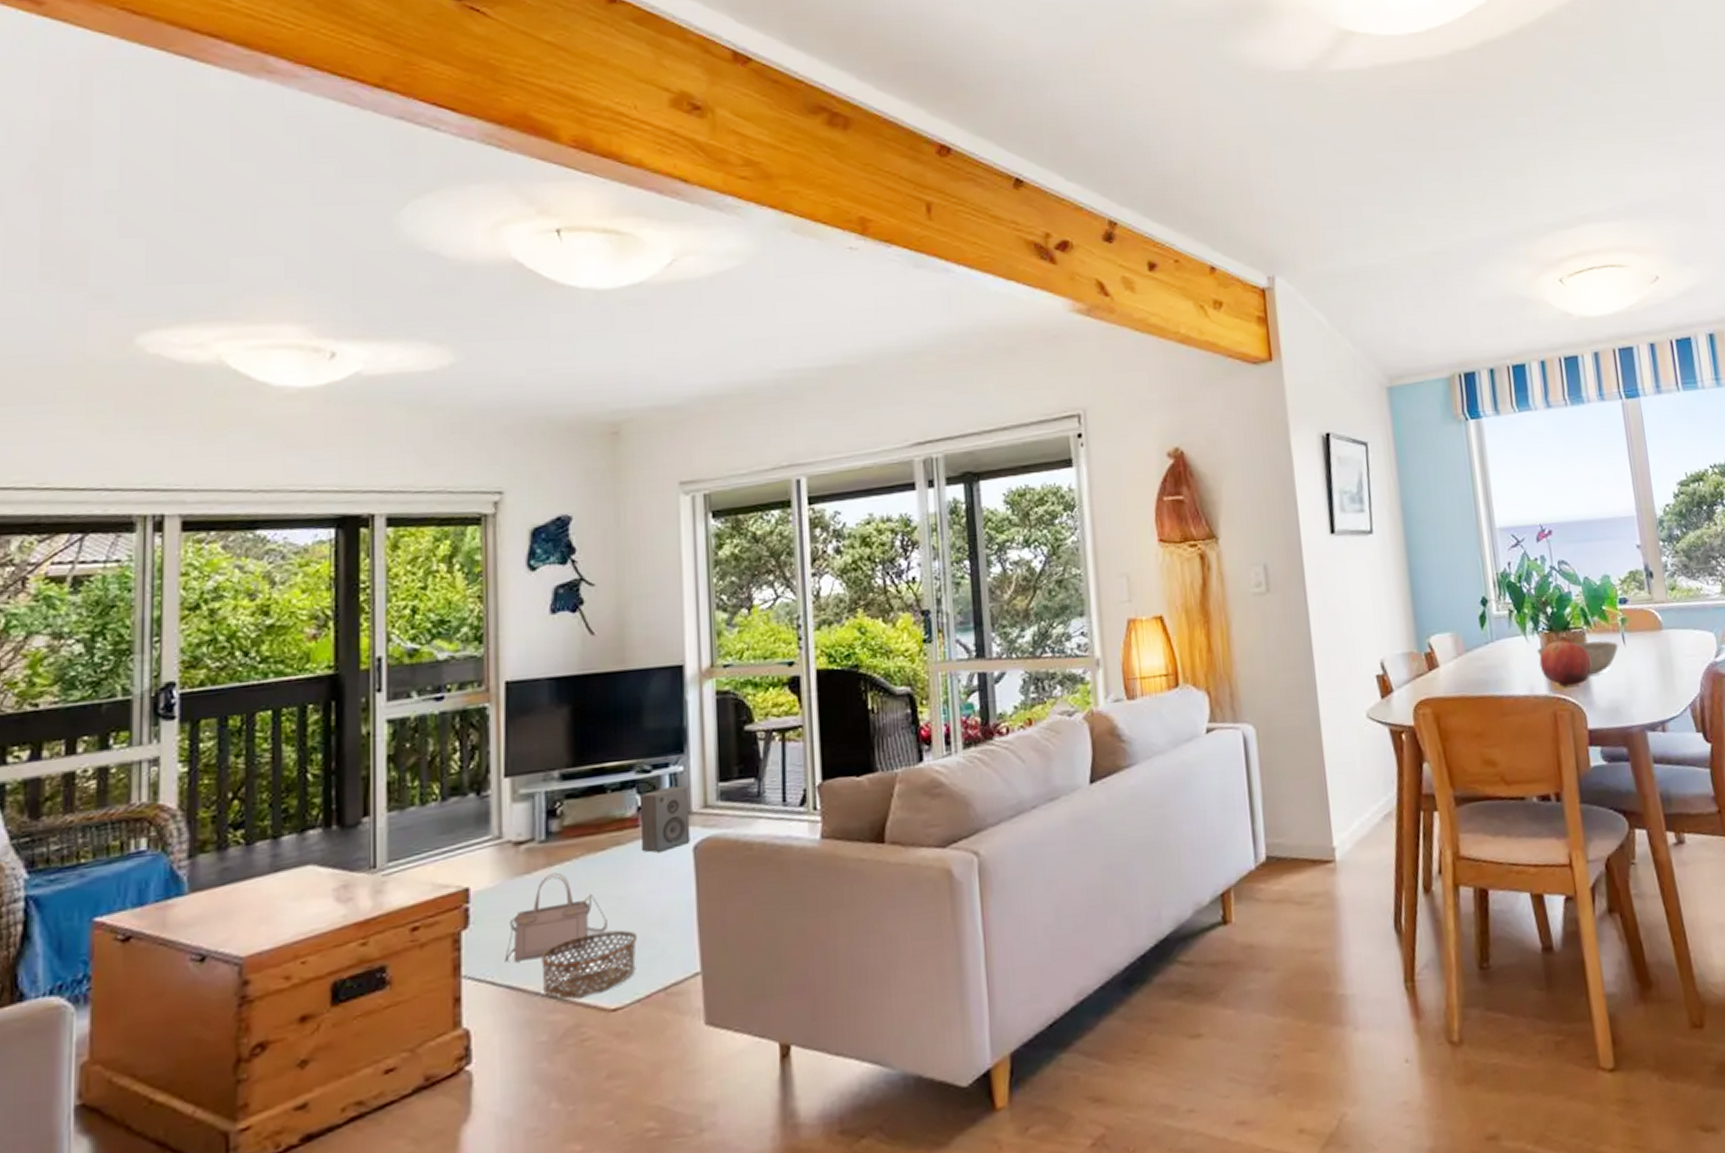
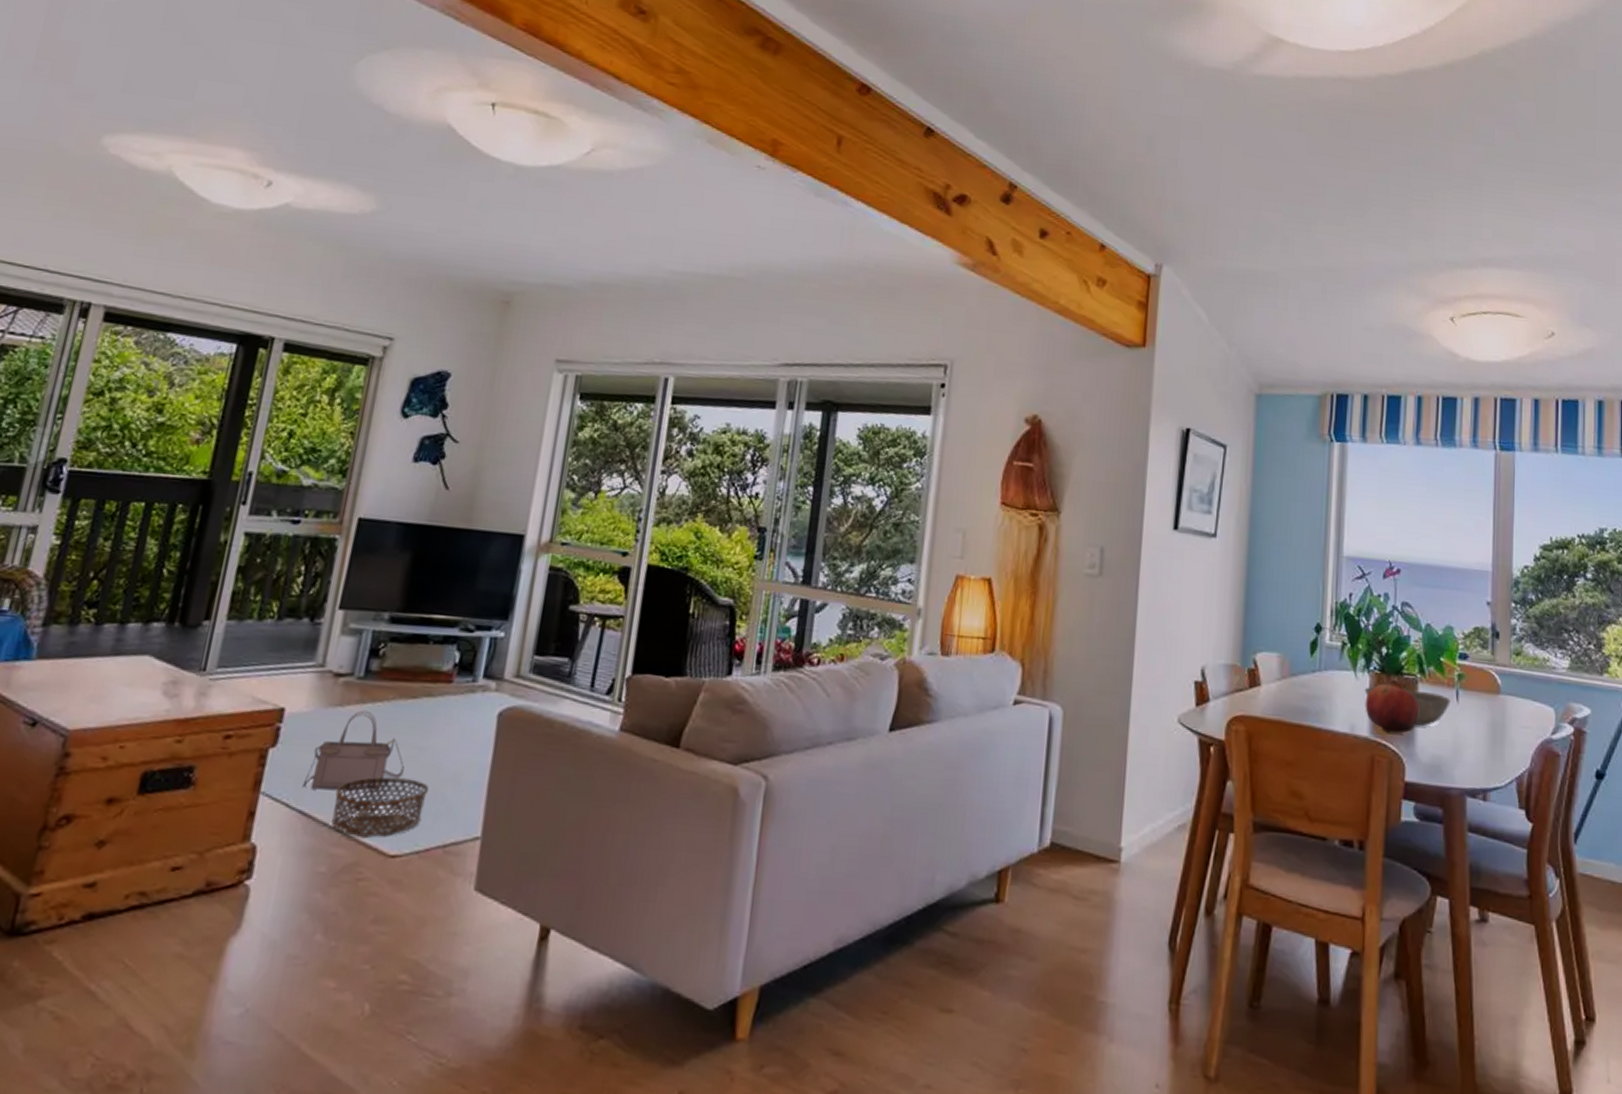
speaker: present [641,786,691,854] -> none [450,649,506,713]

